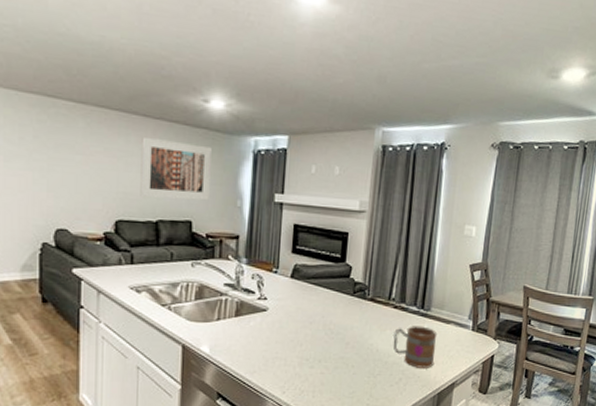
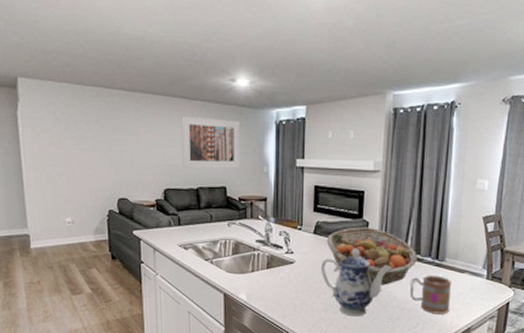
teapot: none [297,296,375,372] -> present [321,249,391,317]
fruit basket: none [304,271,402,337] -> present [326,227,417,285]

